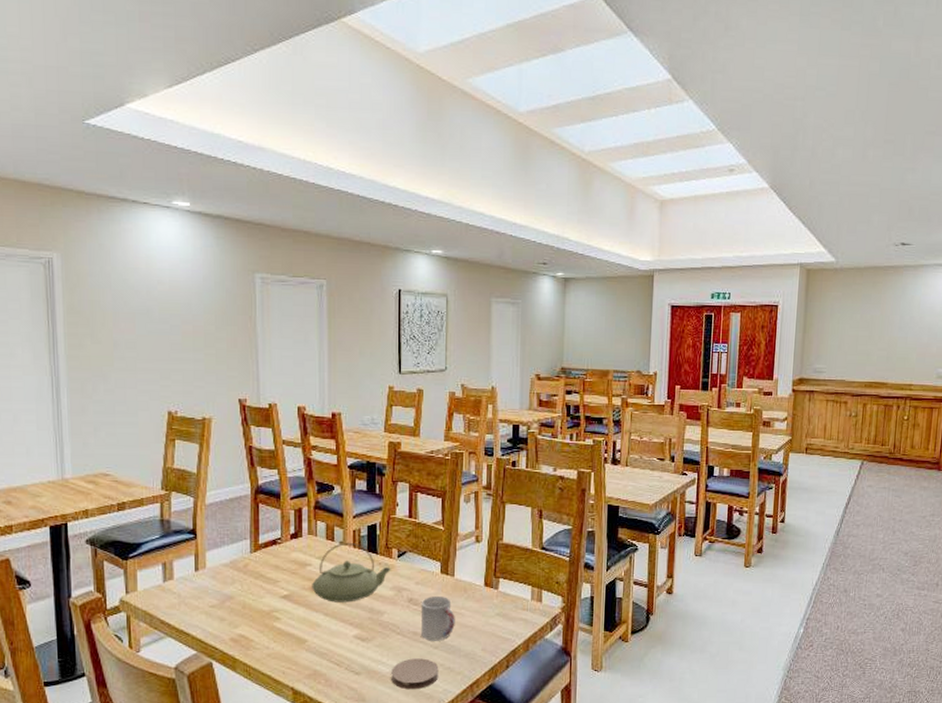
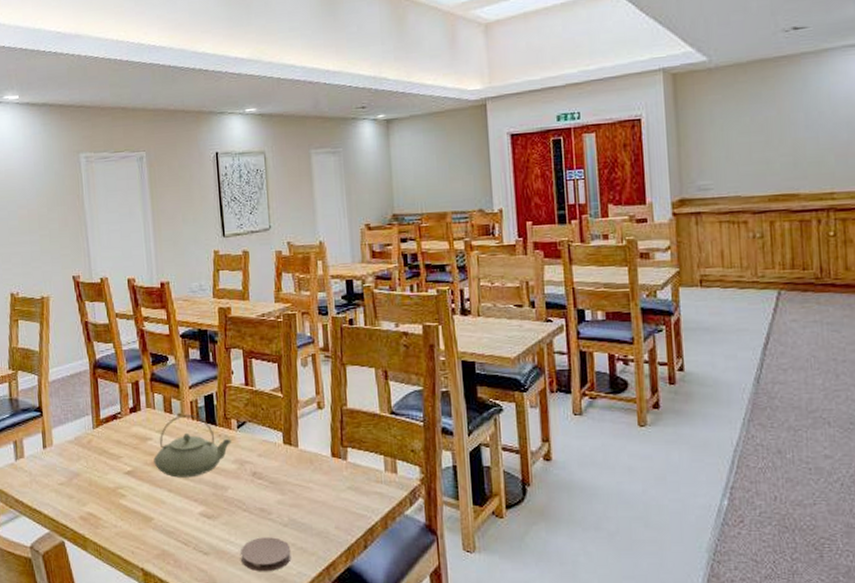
cup: present [421,595,455,641] -> none [265,468,304,518]

